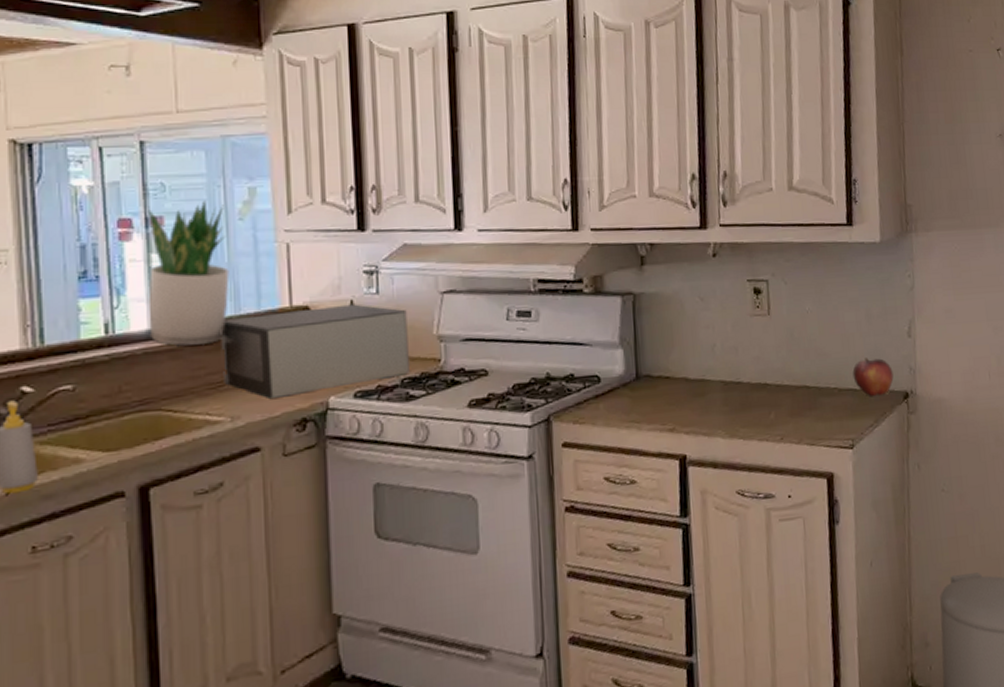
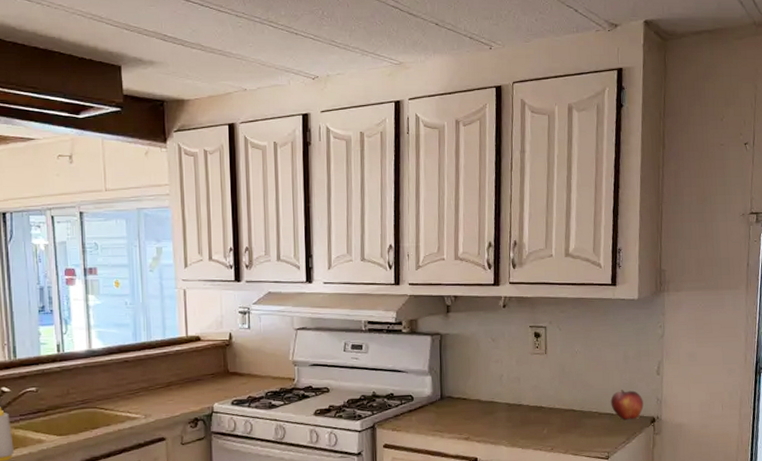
planter: present [148,200,230,346] -> none [86,256,143,362]
microwave: present [220,304,410,400] -> none [137,336,272,404]

